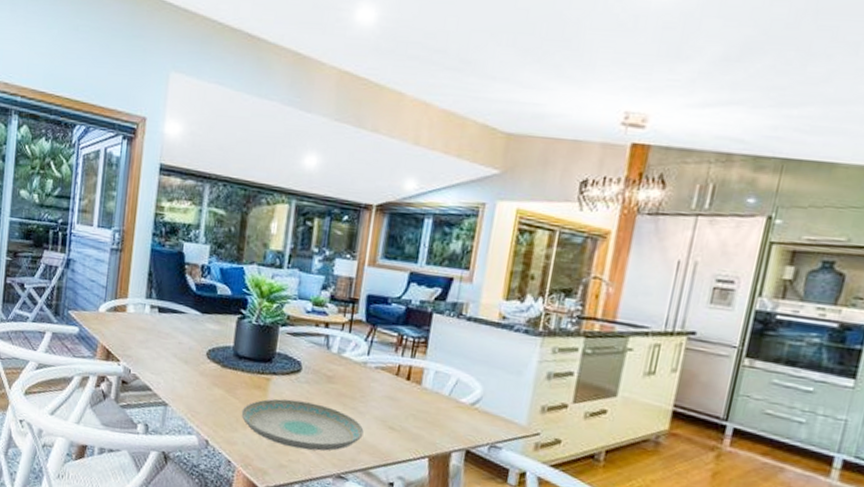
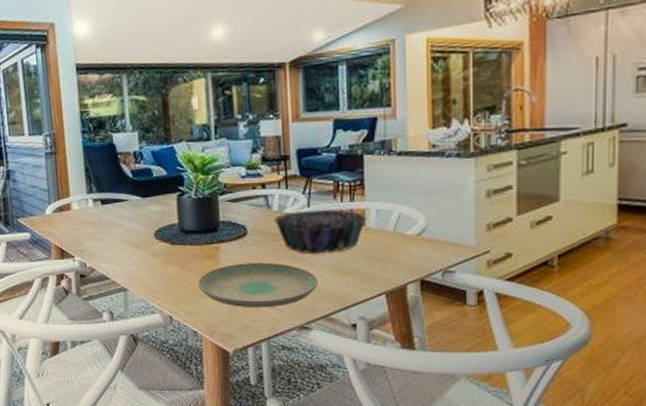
decorative bowl: none [331,356,425,407] -> present [274,209,367,254]

